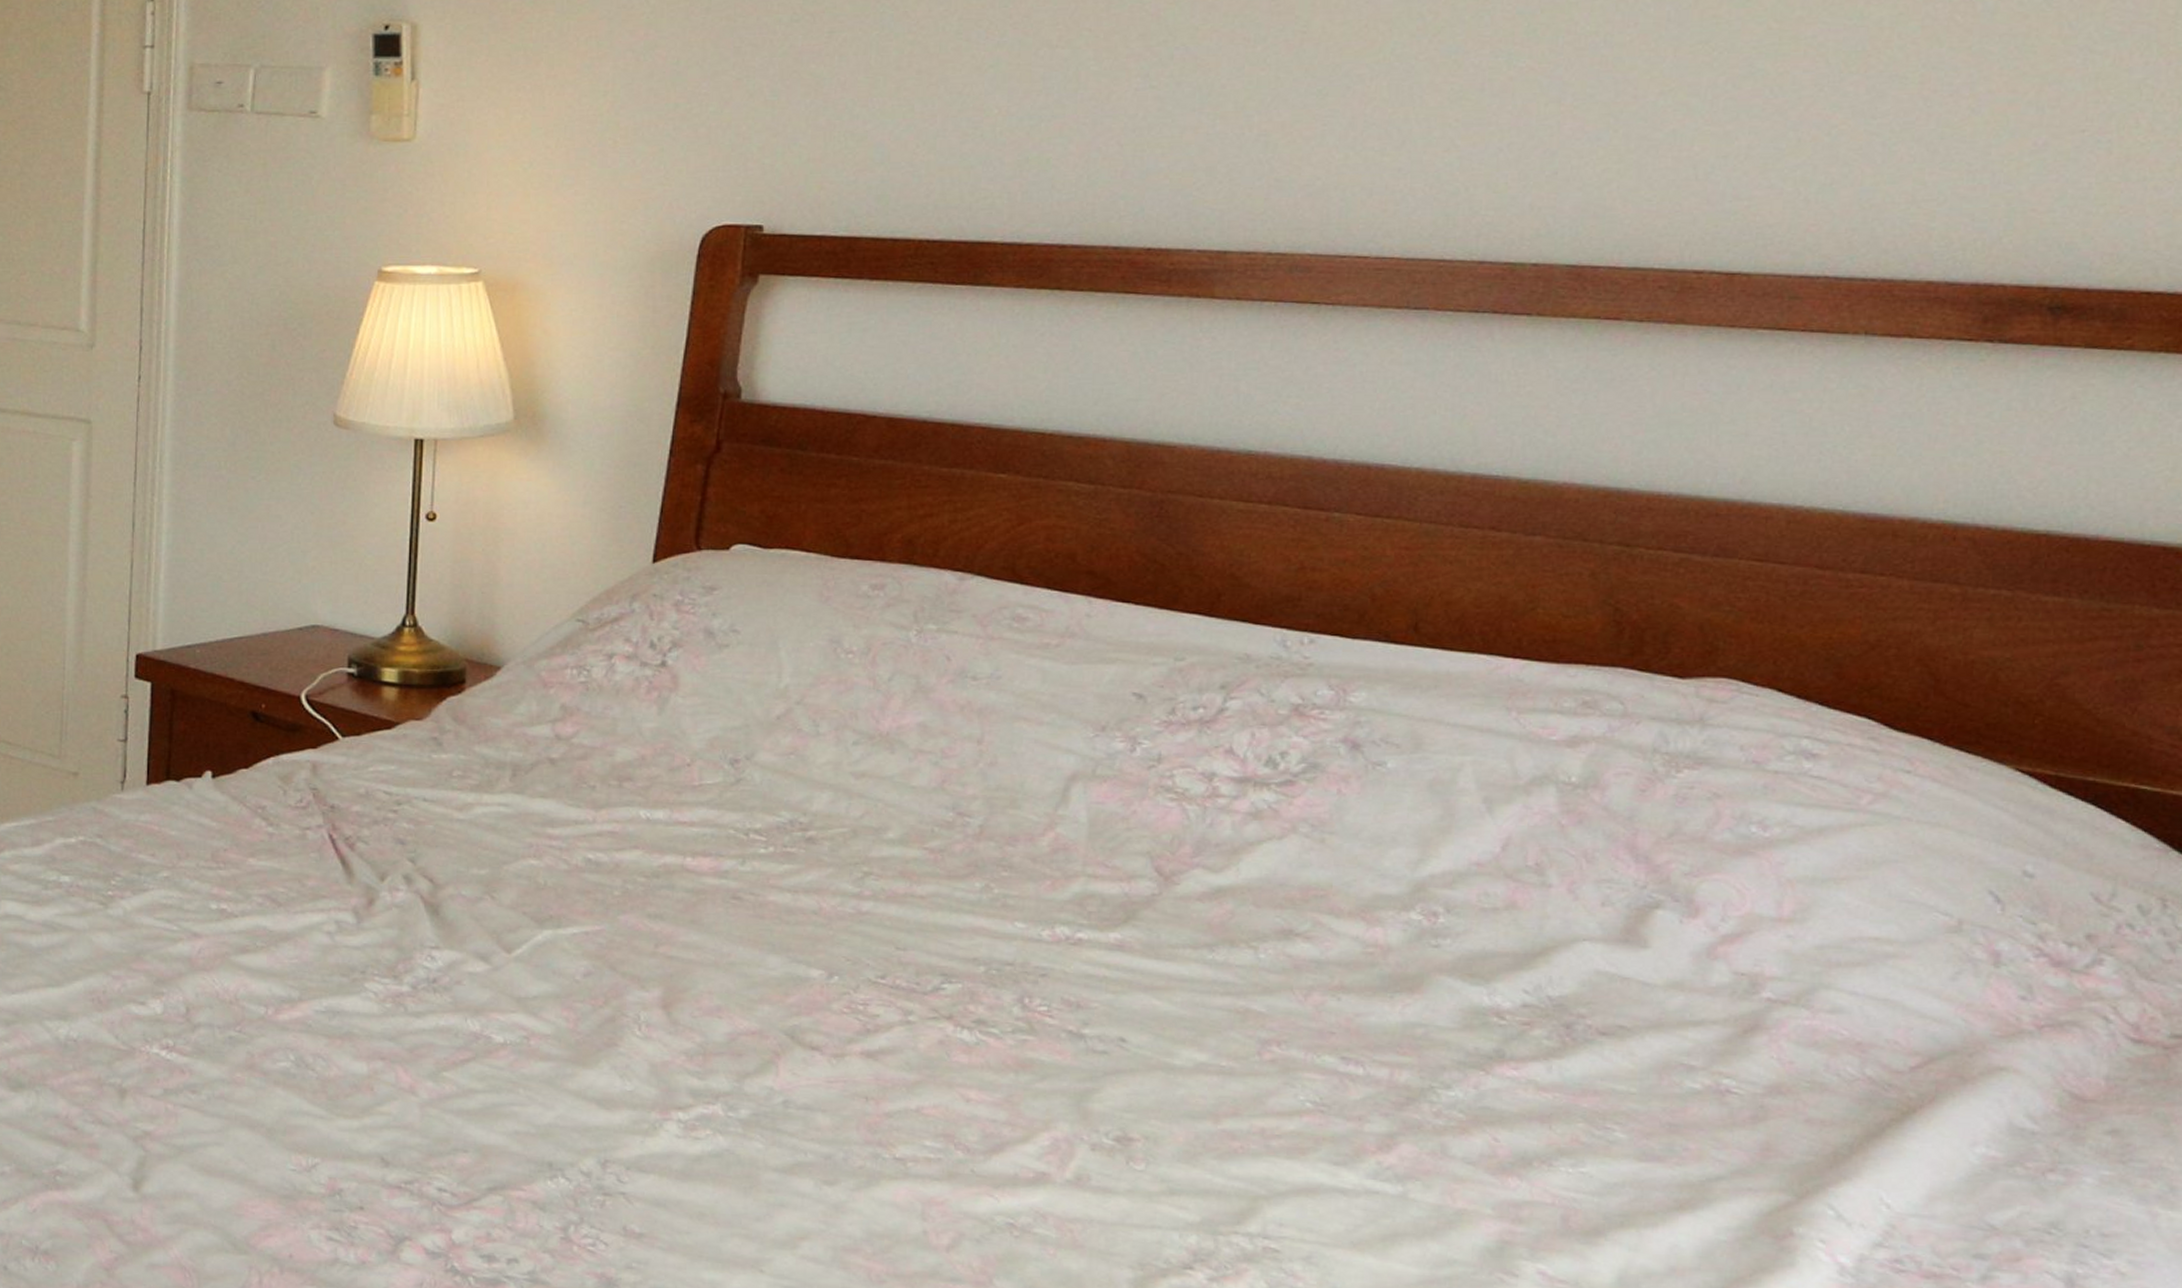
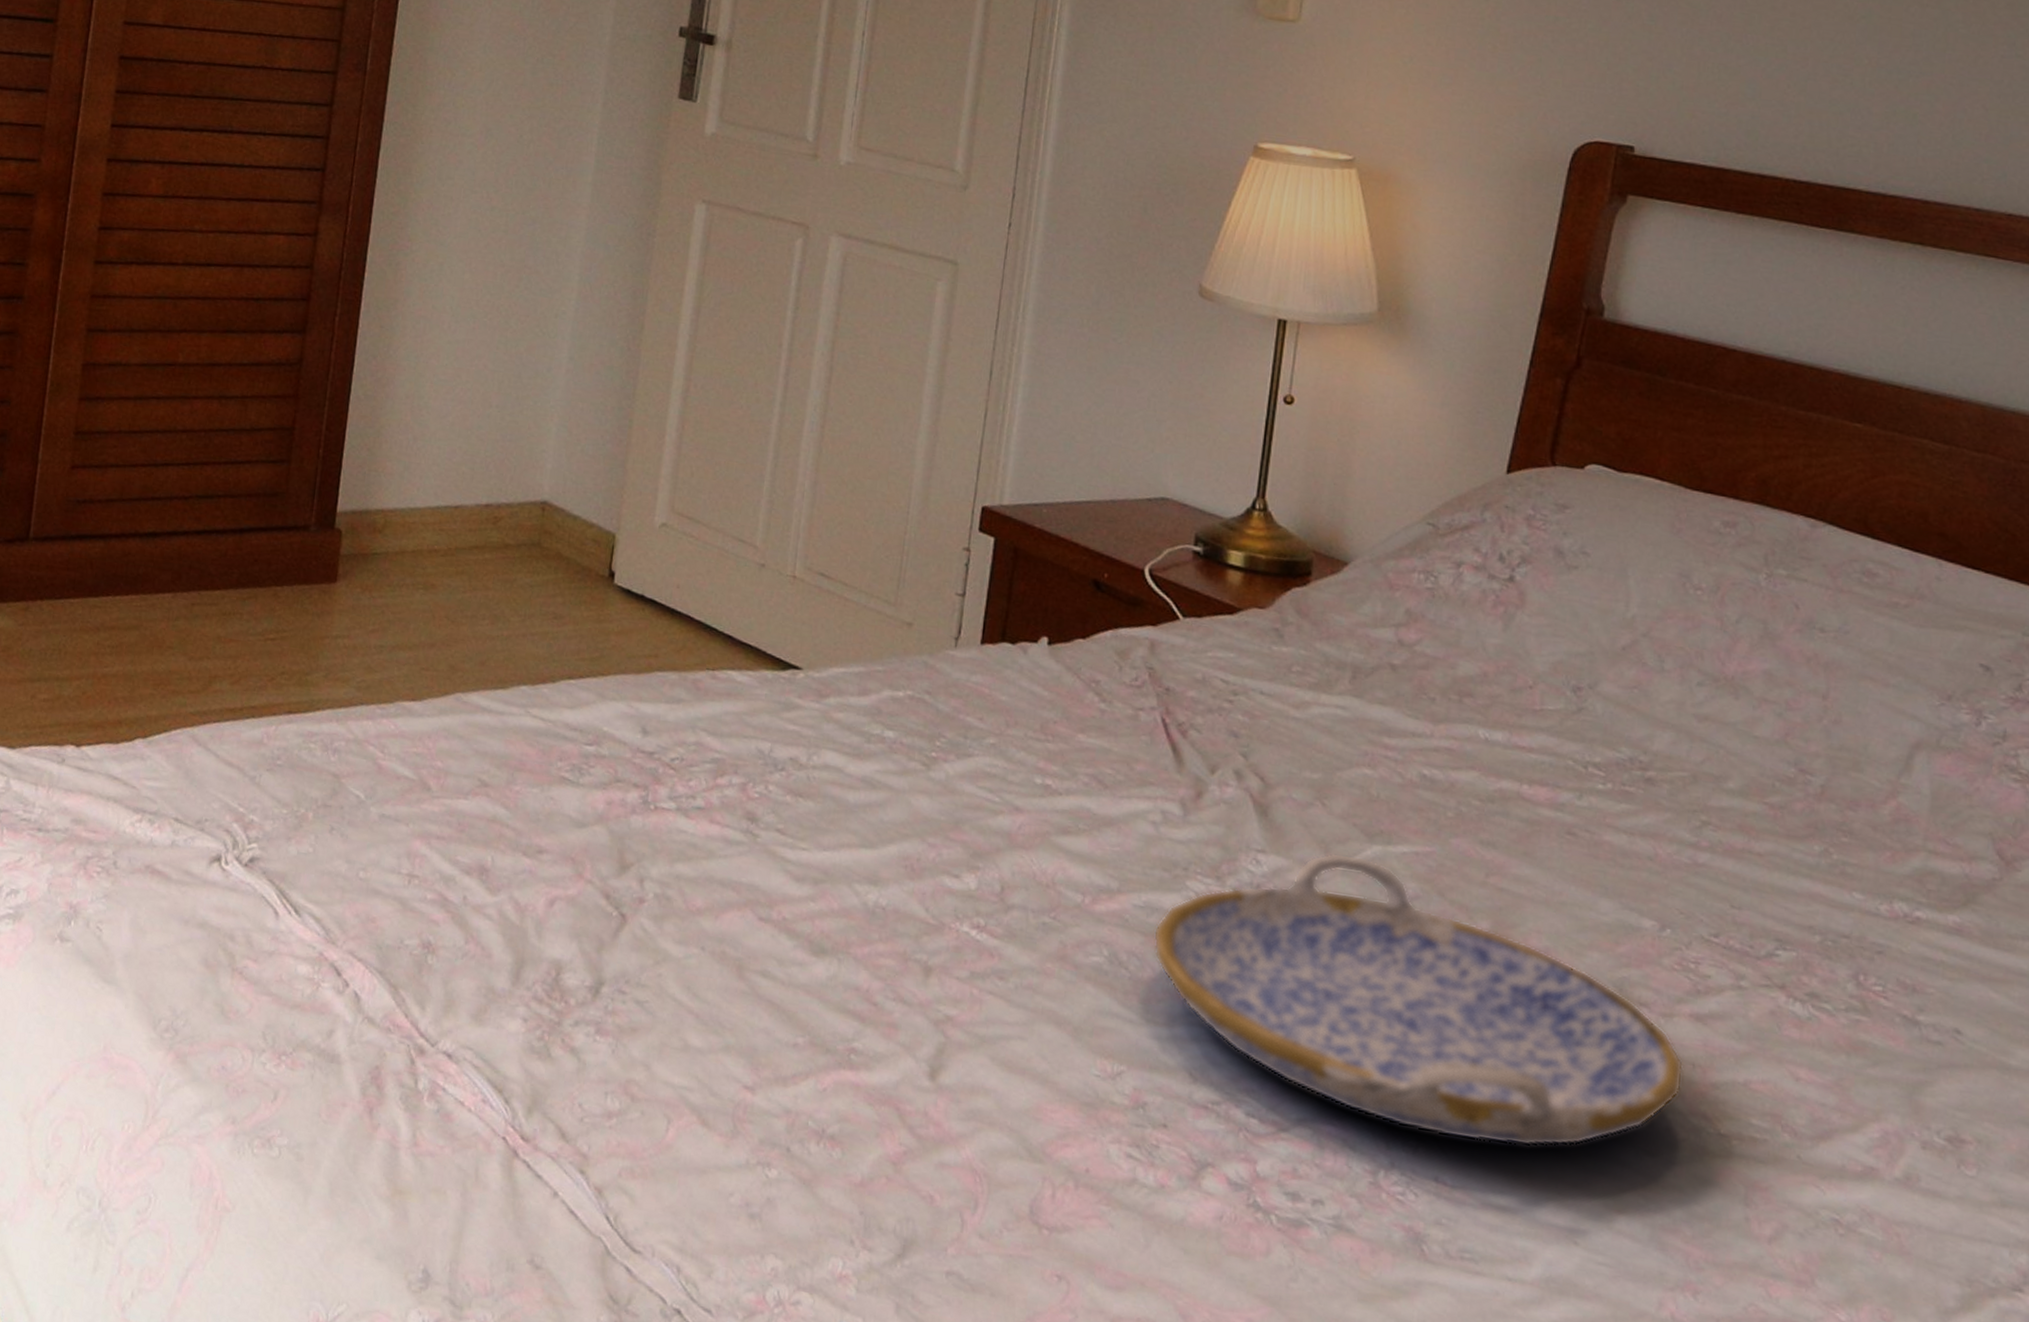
serving tray: none [336,941,858,1190] -> present [1153,852,1684,1147]

